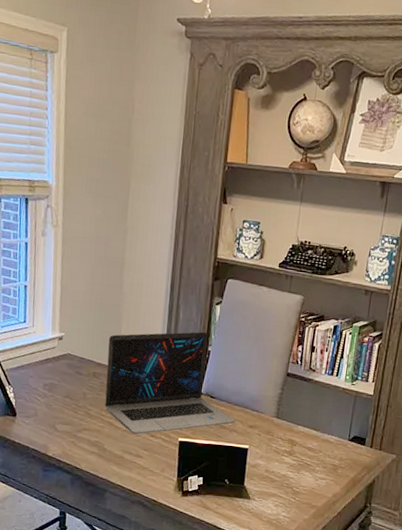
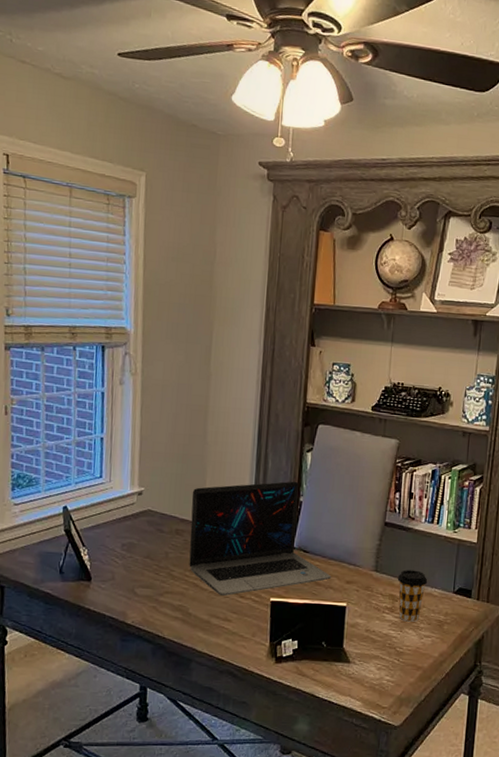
coffee cup: none [296,417,325,465] -> present [397,570,428,622]

